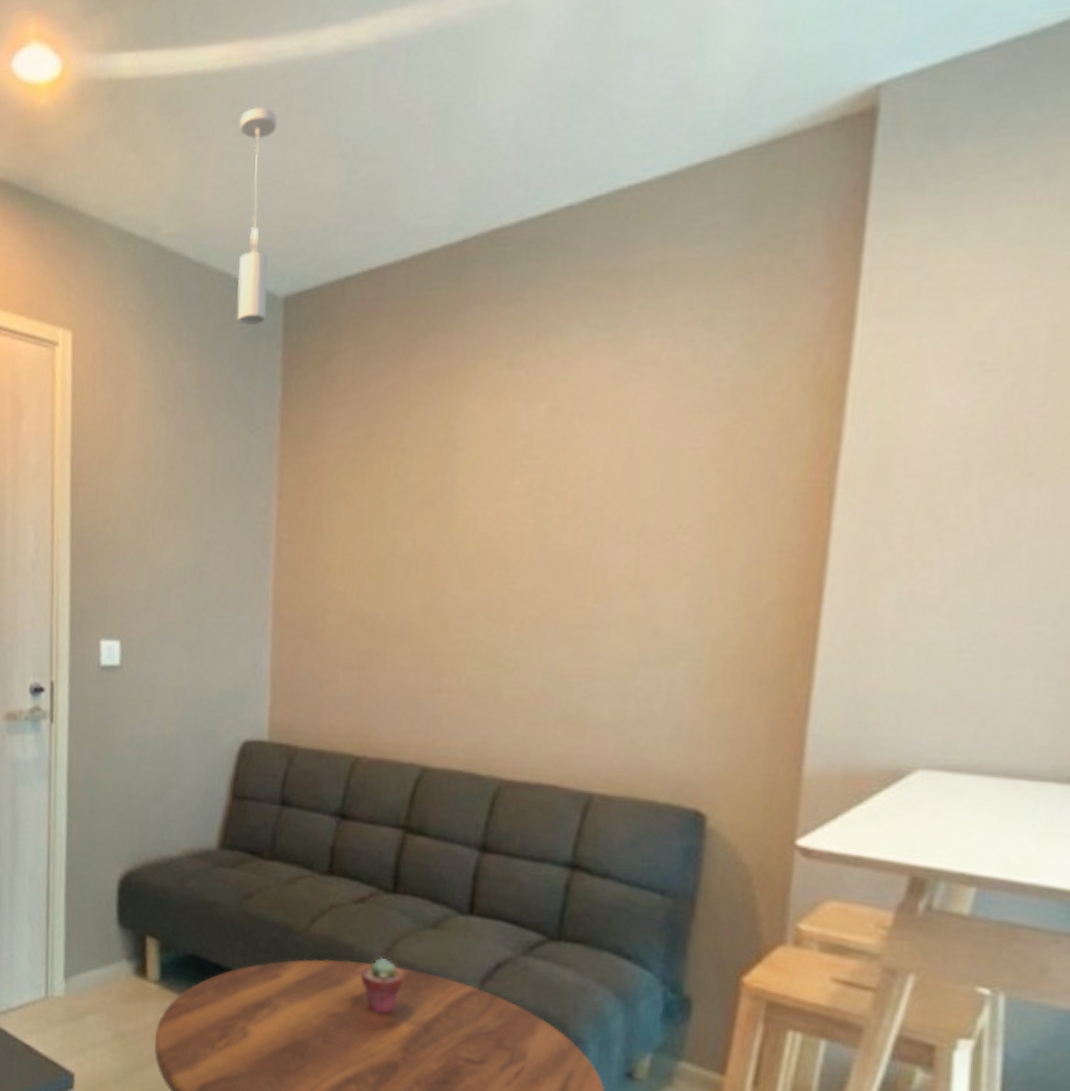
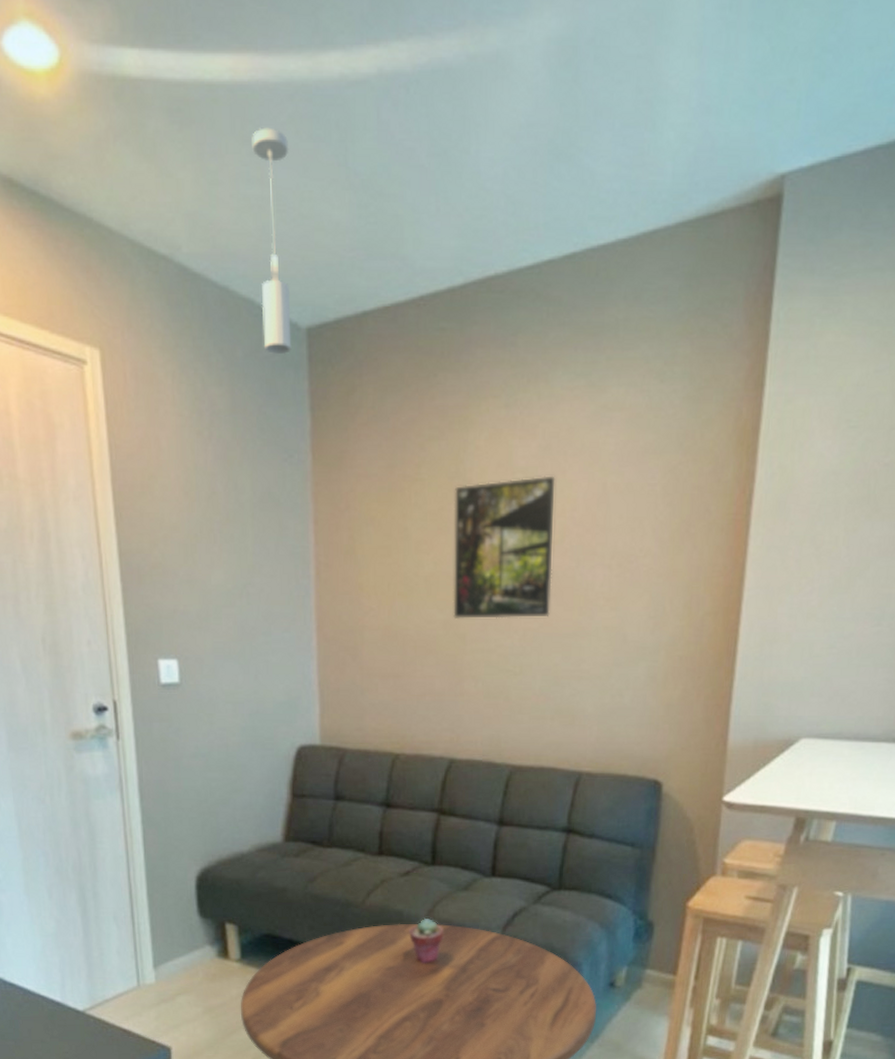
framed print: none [434,441,568,604] -> present [453,476,555,619]

